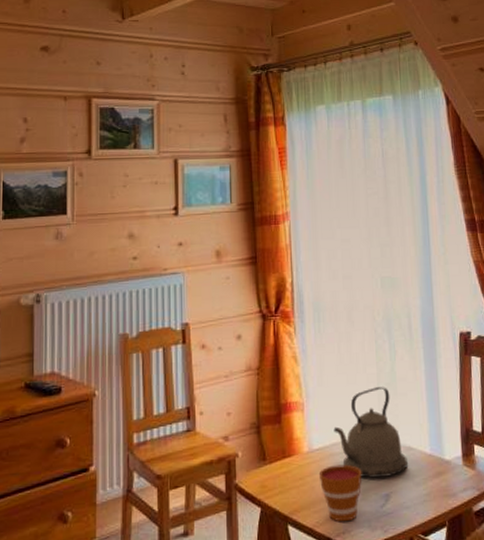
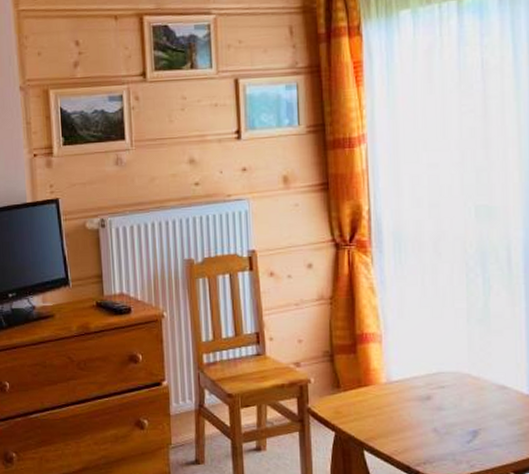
cup: present [318,464,362,522] -> none [397,398,447,453]
kettle: present [333,387,408,478] -> none [415,323,500,414]

